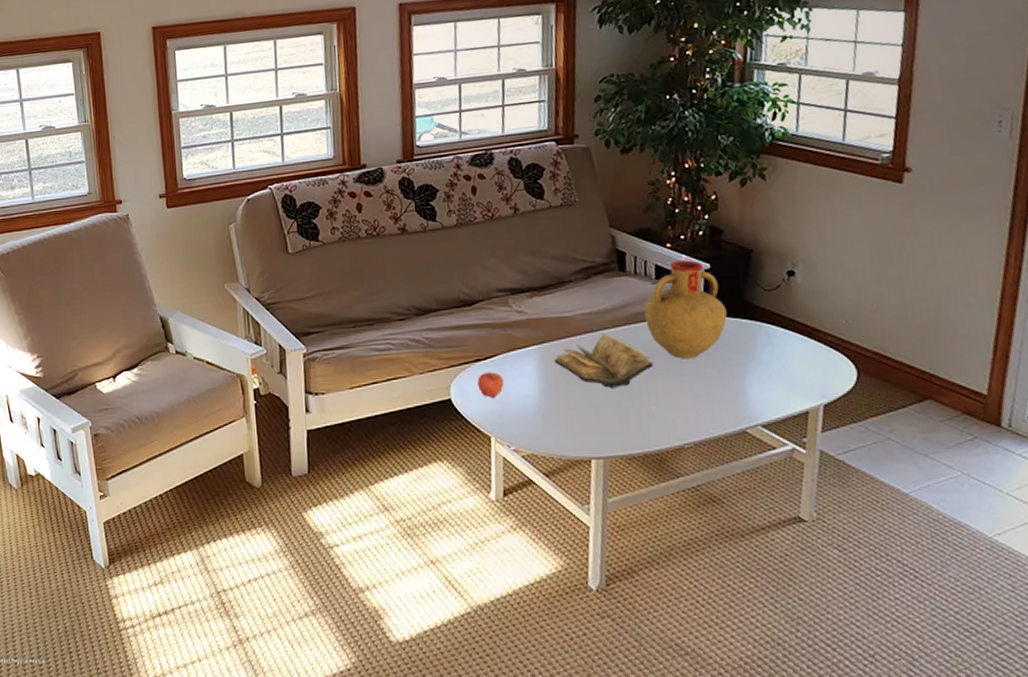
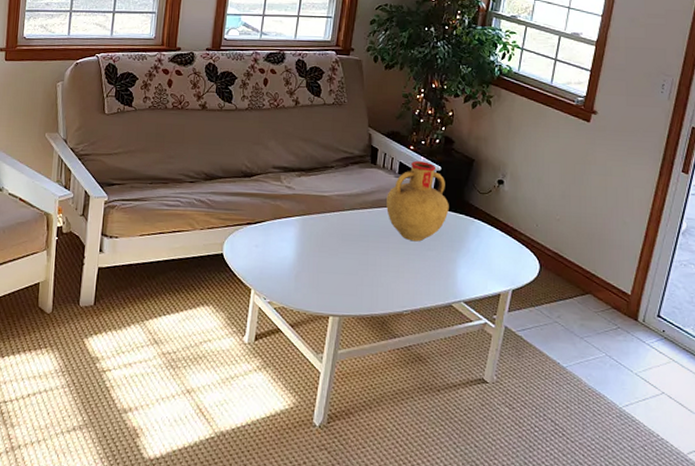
apple: present [477,372,504,398] -> none [247,234,268,257]
book: present [555,334,653,389] -> none [311,213,387,260]

